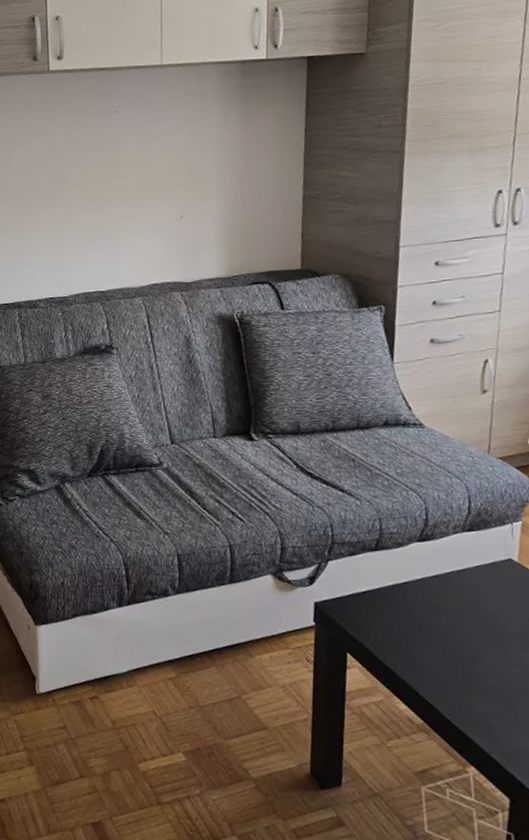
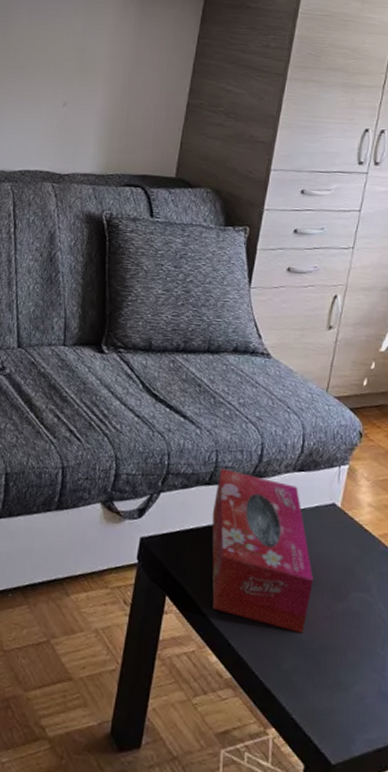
tissue box: none [383,535,498,680] -> present [212,468,313,633]

